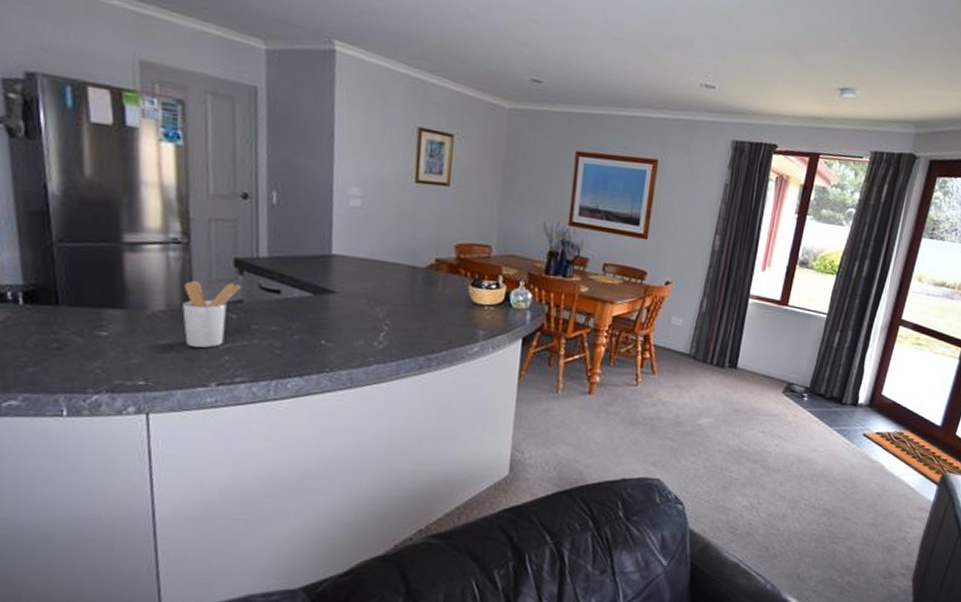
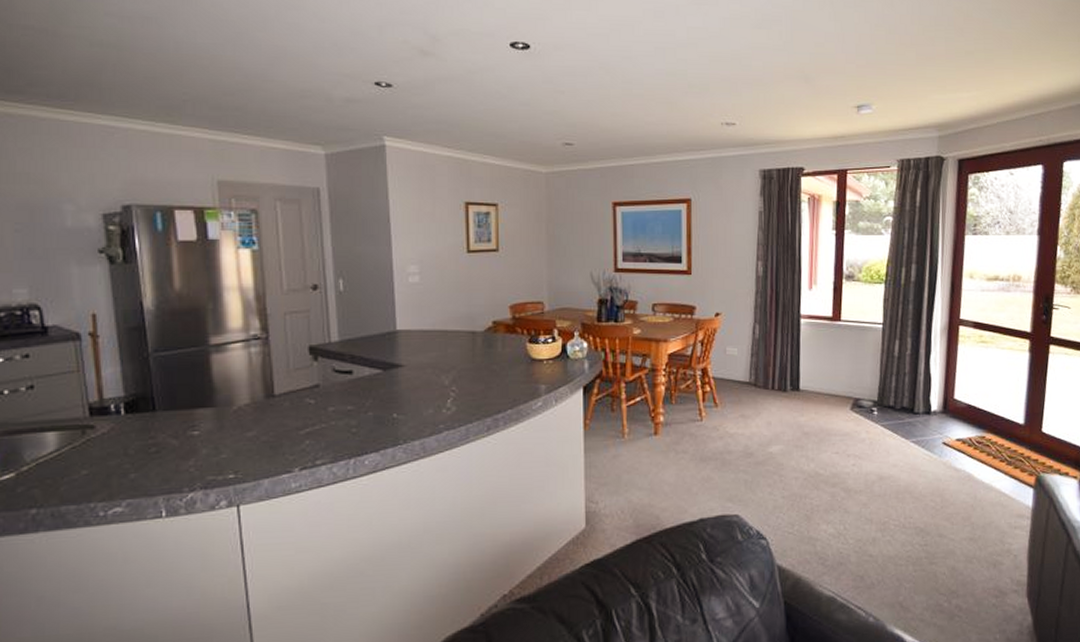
utensil holder: present [182,280,242,348] -> none [265,369,317,435]

